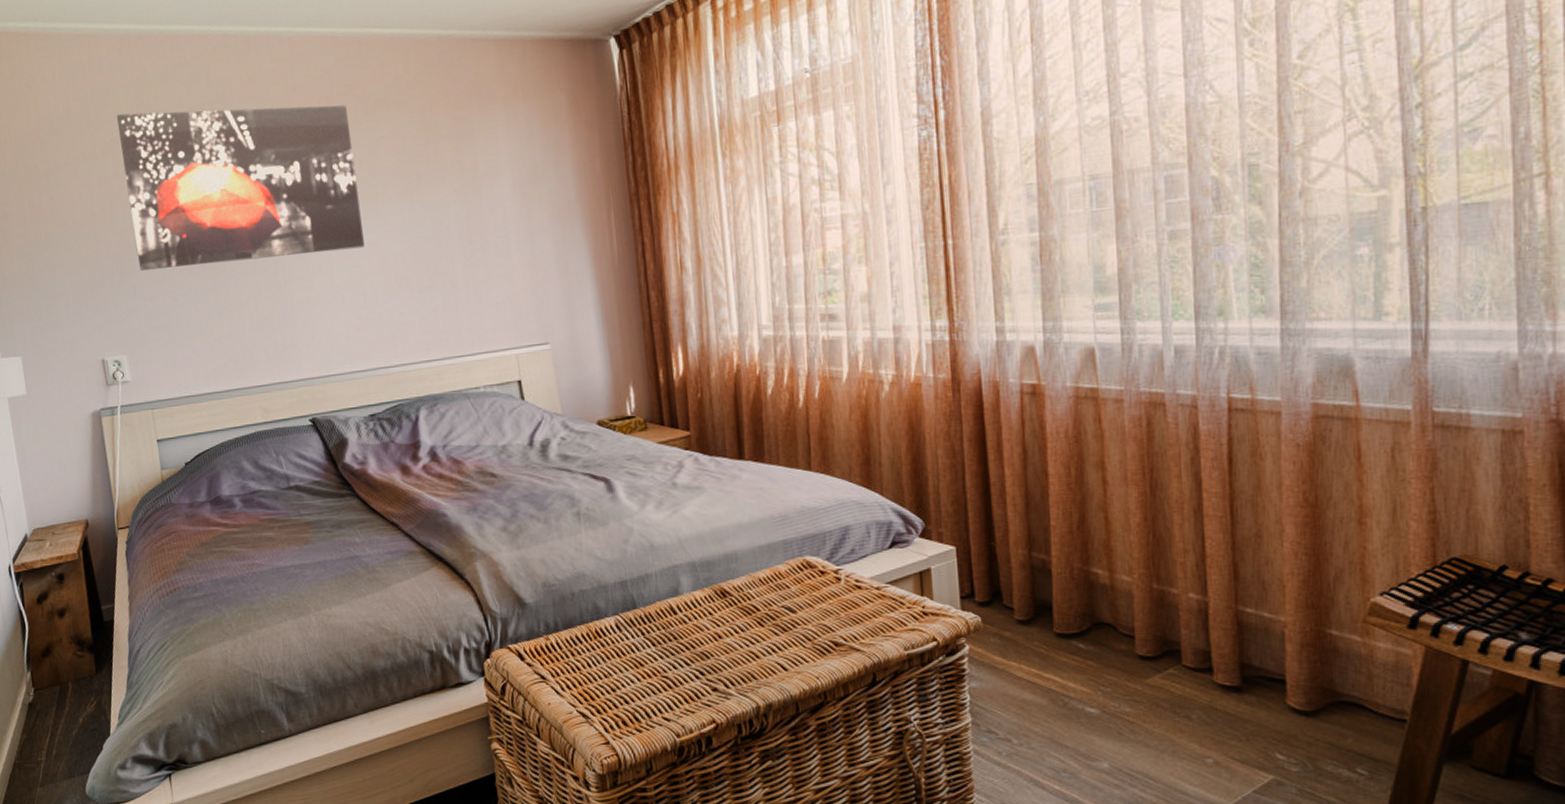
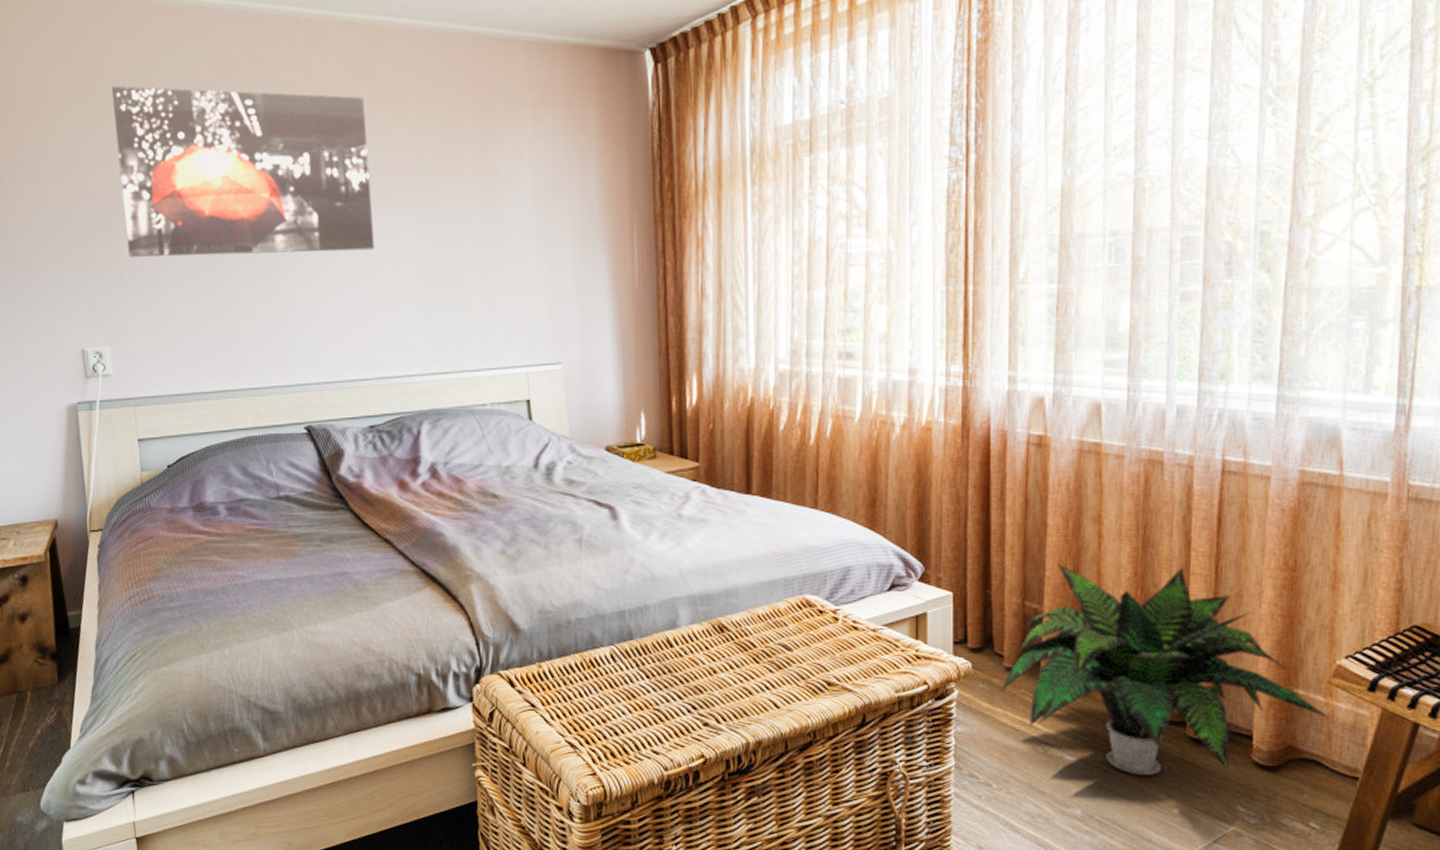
potted plant: none [1014,510,1368,725] -> present [1001,564,1329,775]

